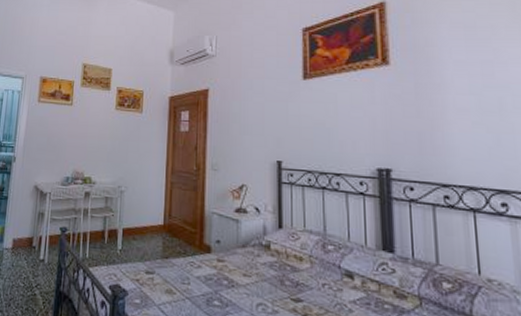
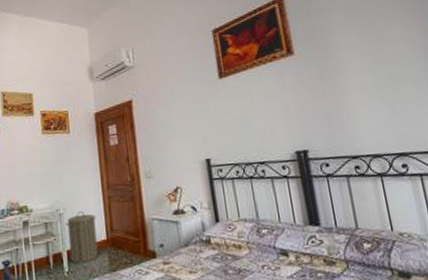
laundry hamper: none [125,192,156,244] -> present [66,211,98,264]

